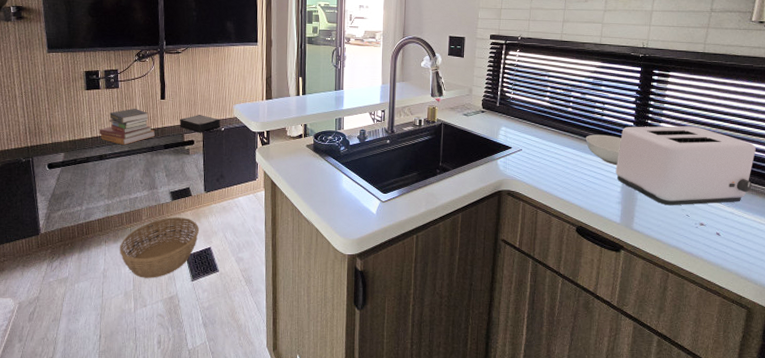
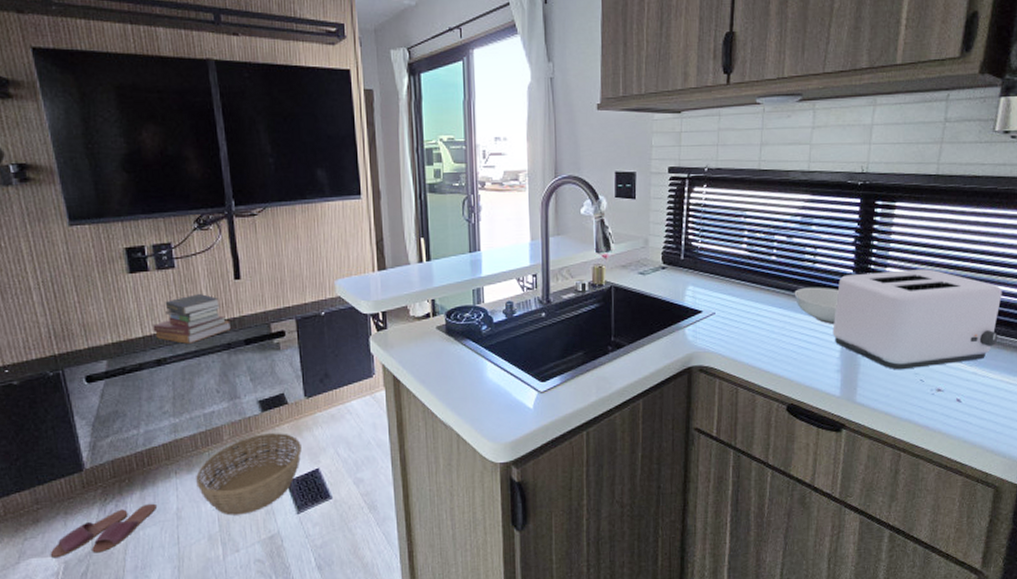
slippers: none [10,263,89,299] -> present [51,503,156,557]
game console: present [179,115,221,133] -> none [262,296,320,321]

